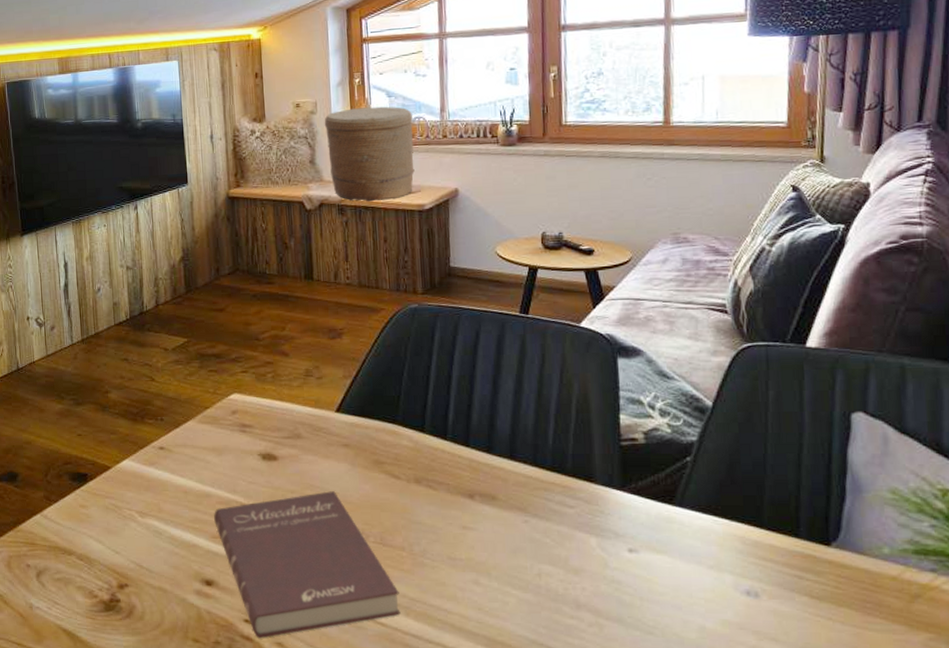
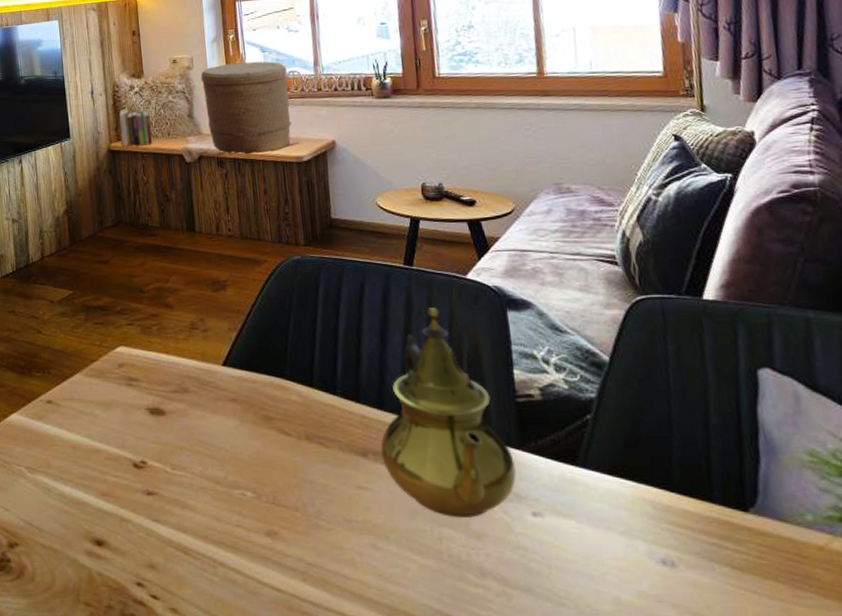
book: present [214,491,401,639] -> none [103,448,297,604]
books: none [239,151,272,193] -> present [119,106,152,146]
teapot: none [487,355,616,556] -> present [381,307,516,519]

